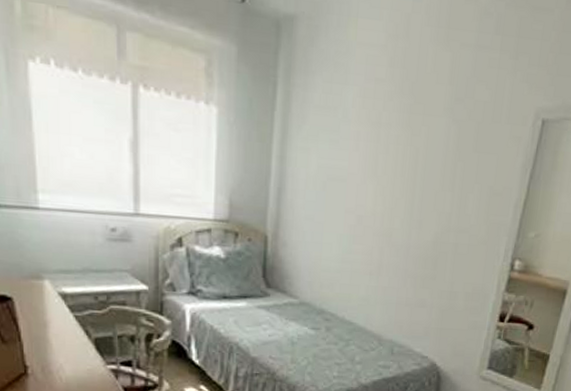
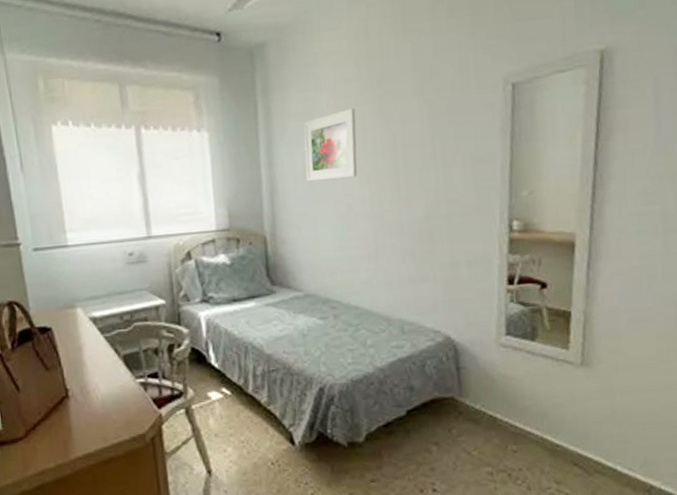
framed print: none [319,112,382,189] -> present [304,108,357,182]

